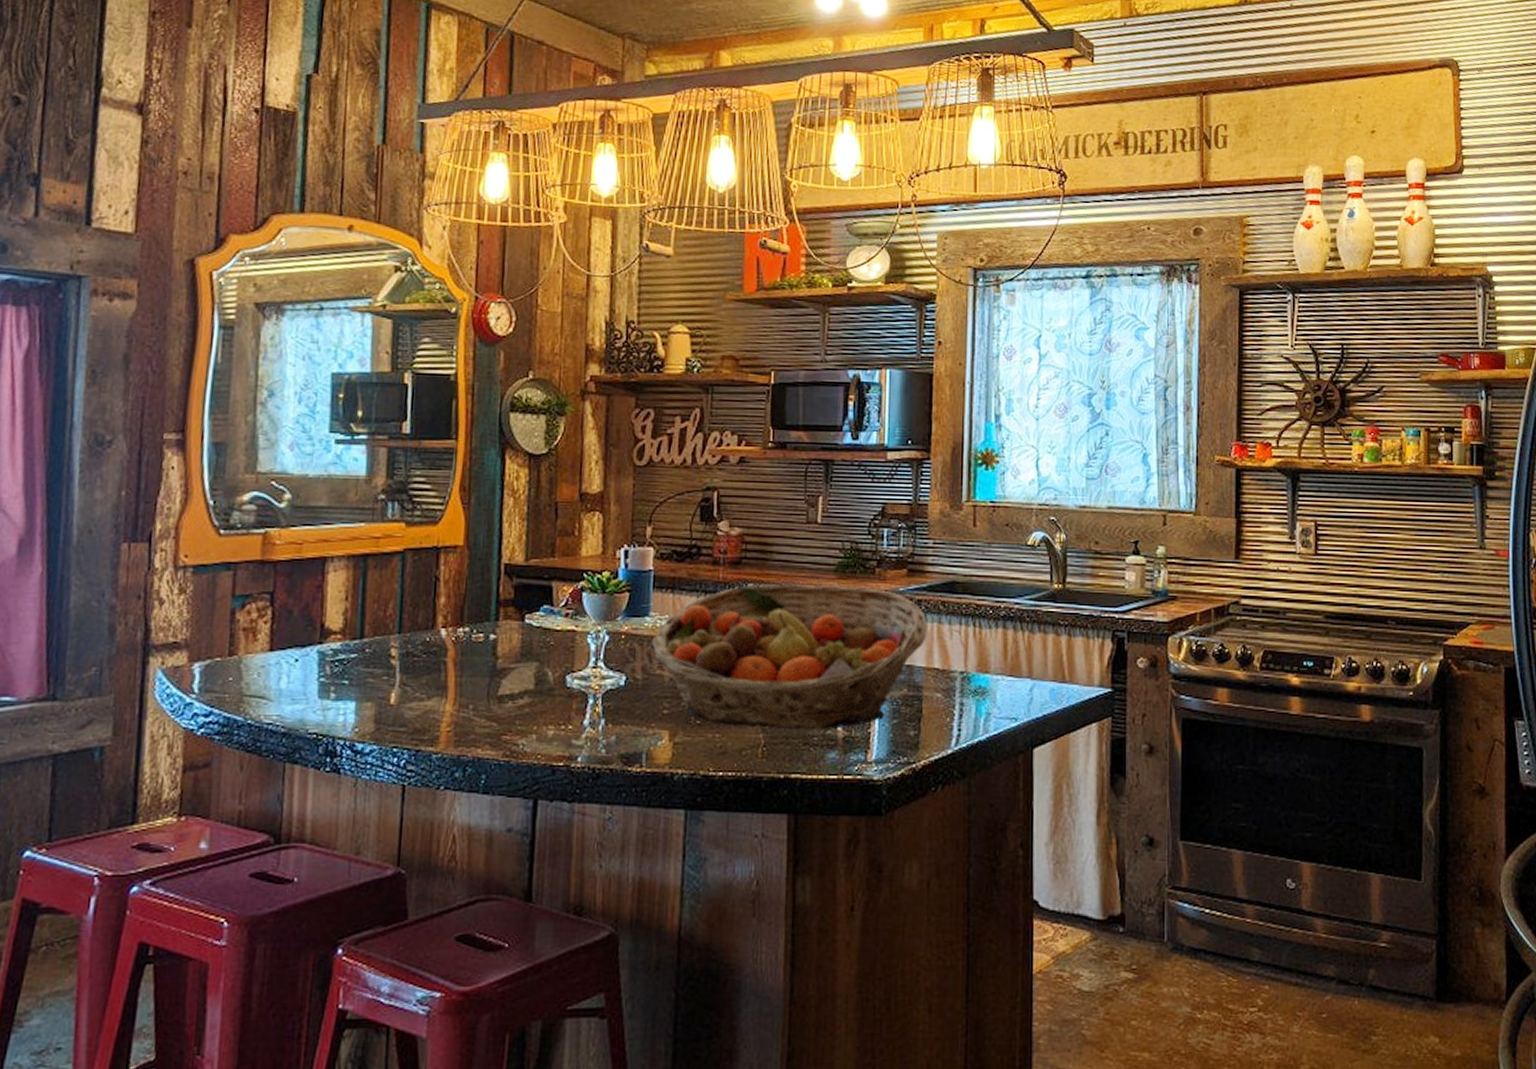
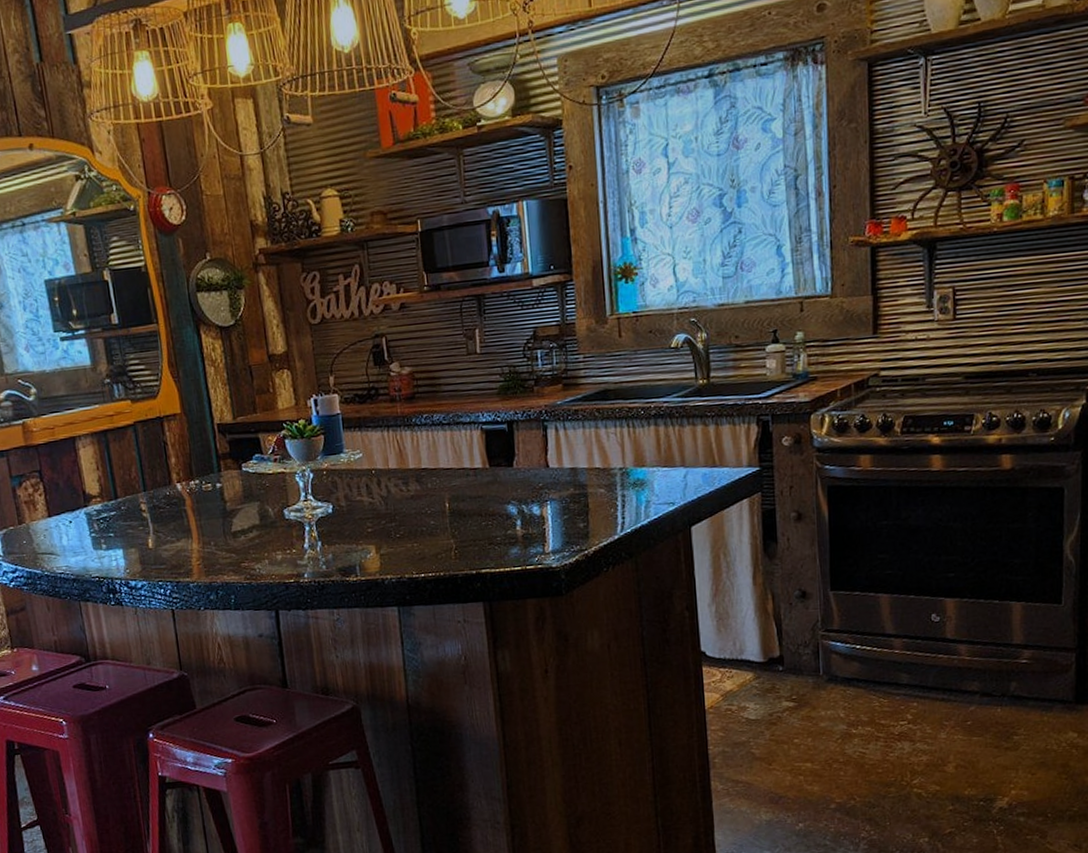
fruit basket: present [652,584,927,730] -> none [349,405,586,536]

